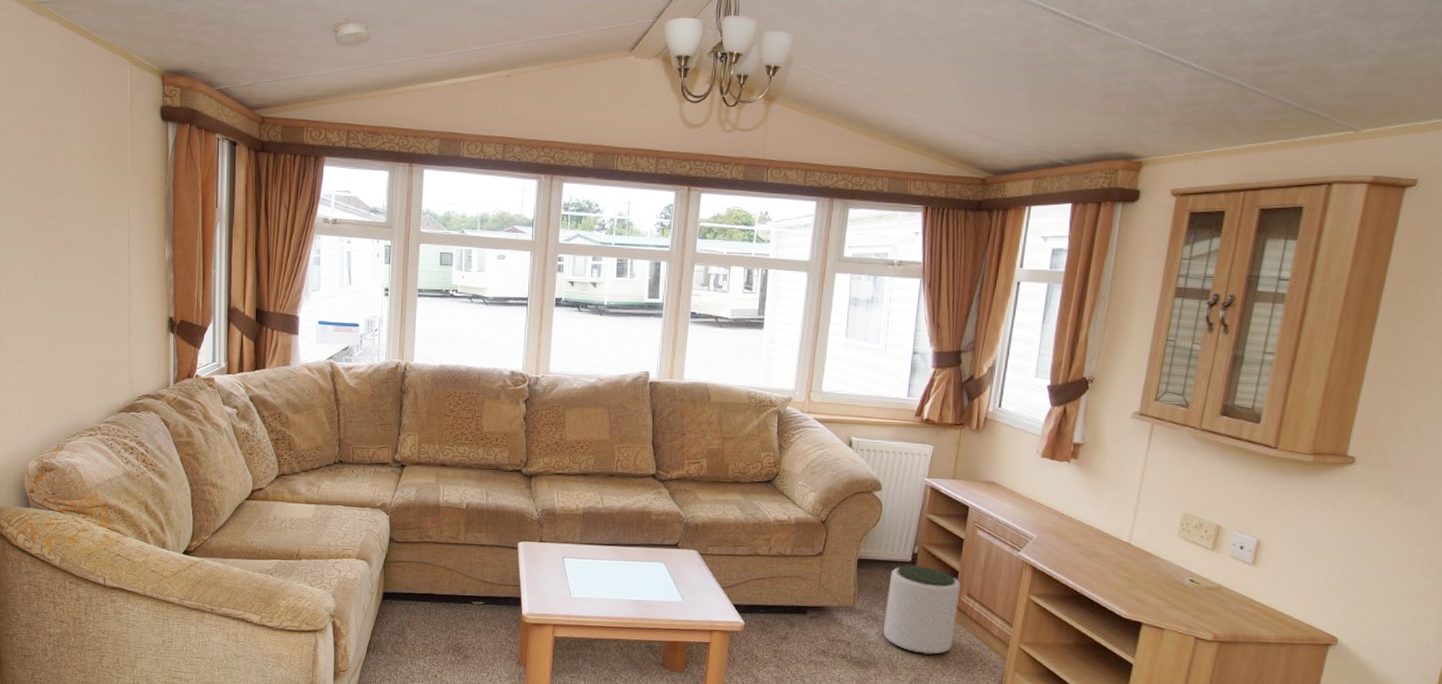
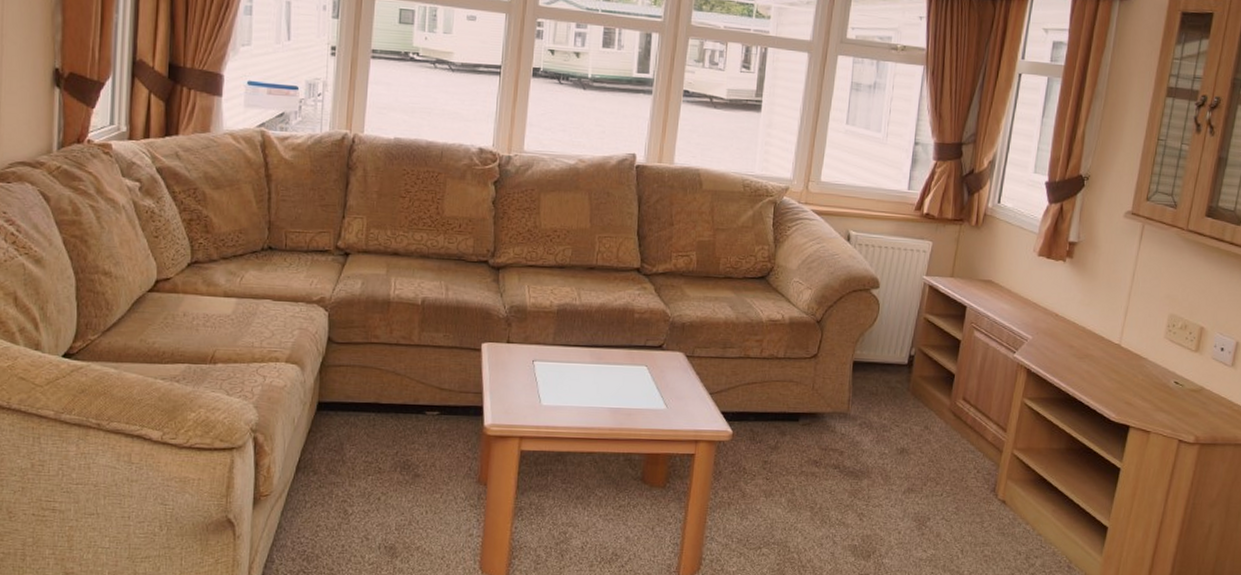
plant pot: present [884,565,961,655] -> none [878,368,956,463]

